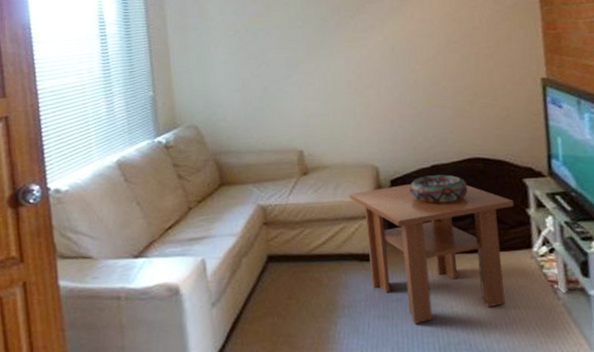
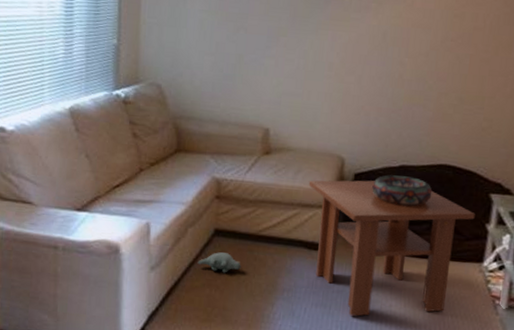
plush toy: none [255,278,299,299] -> present [197,252,241,273]

